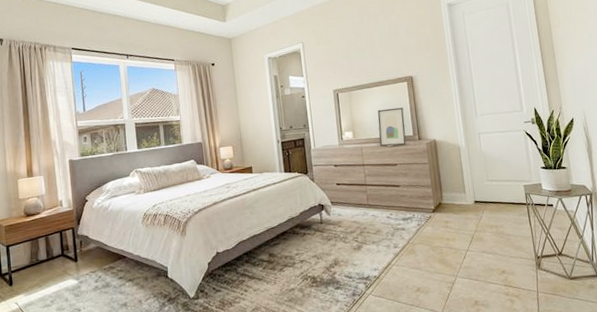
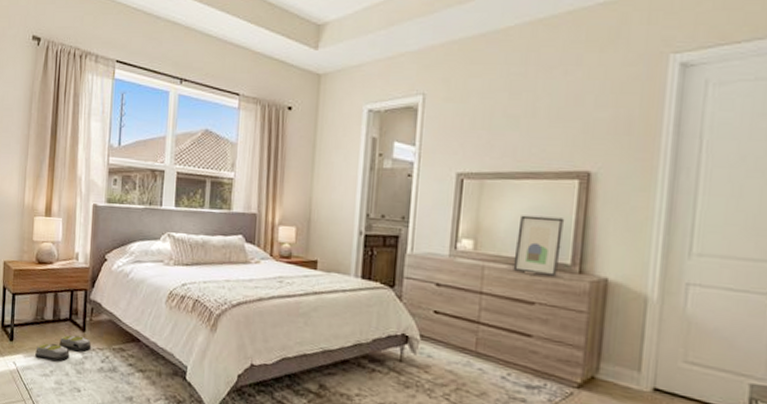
slippers: none [35,266,84,294] -> present [35,335,91,362]

